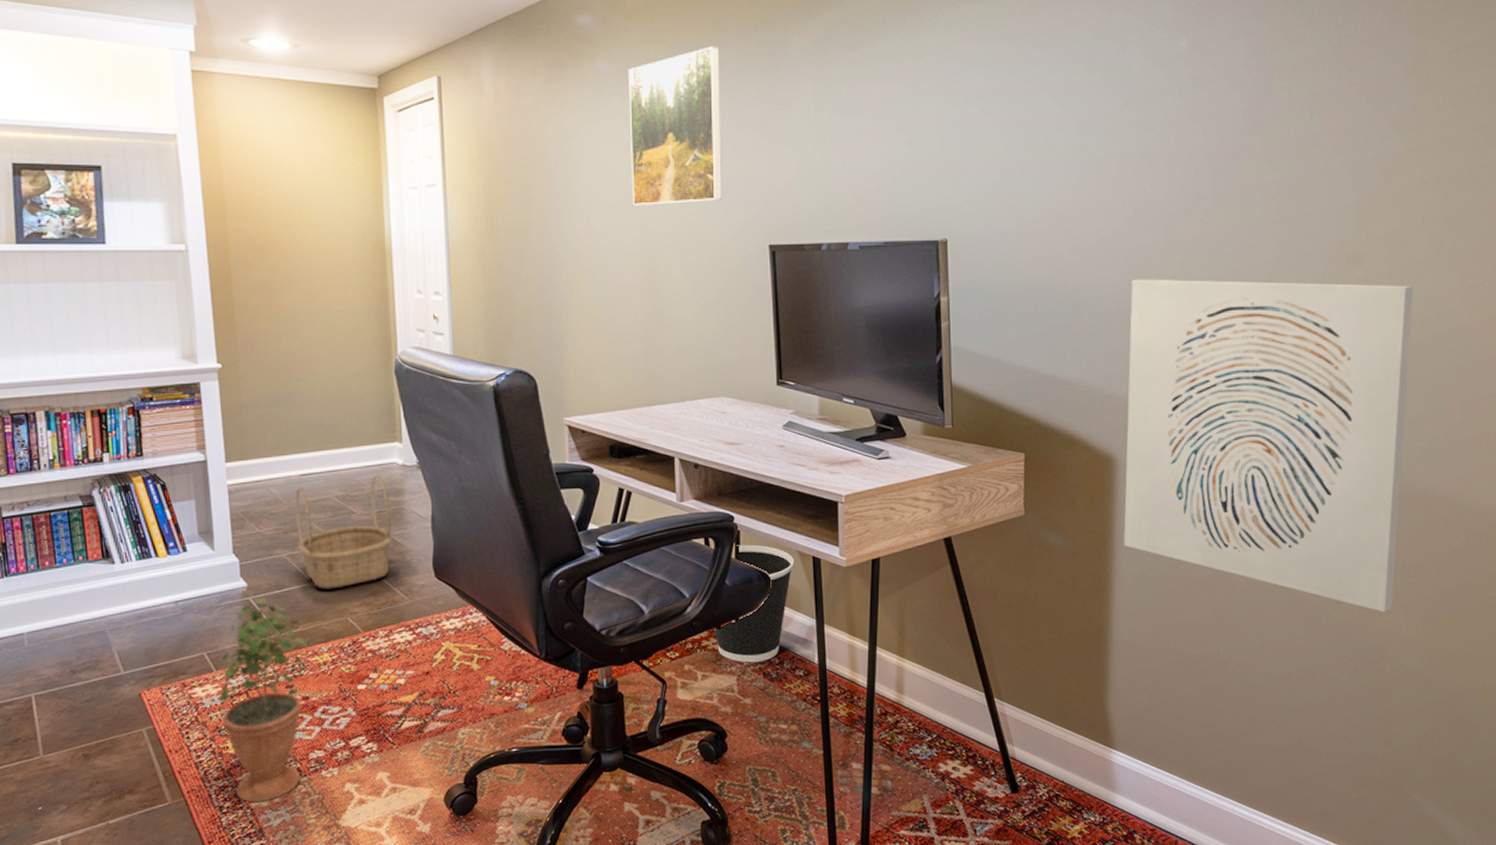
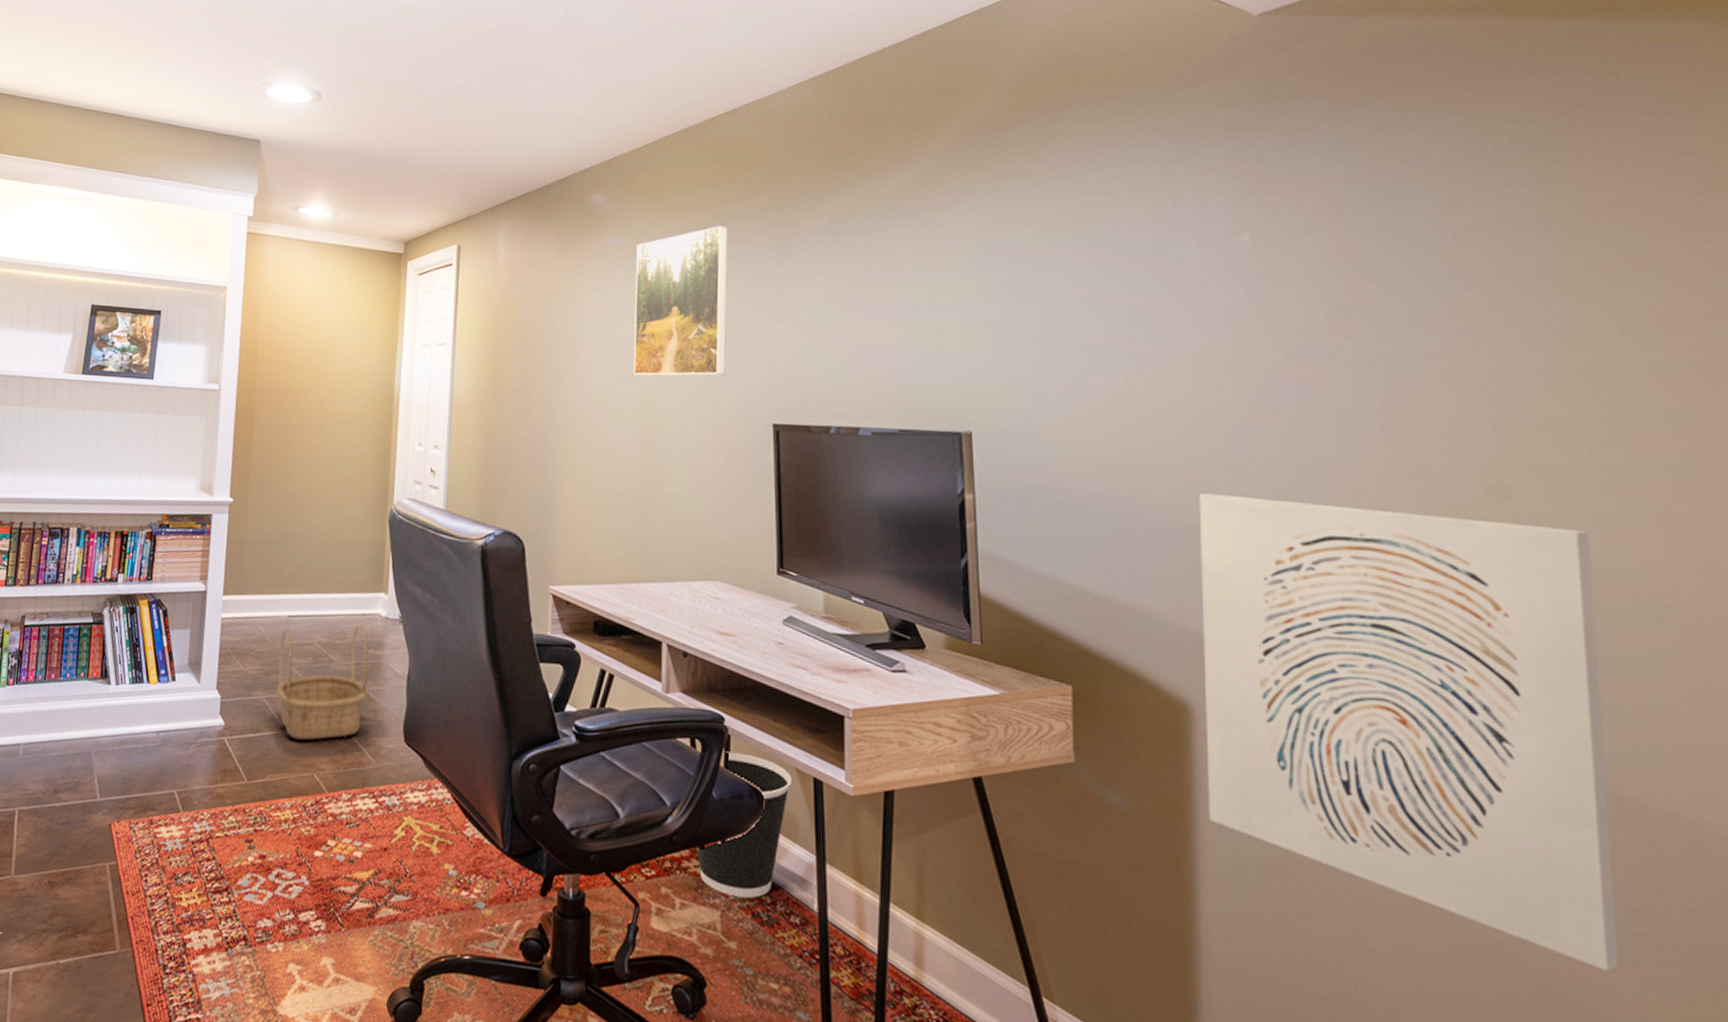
potted plant: present [218,598,313,803] -> none [180,739,277,969]

